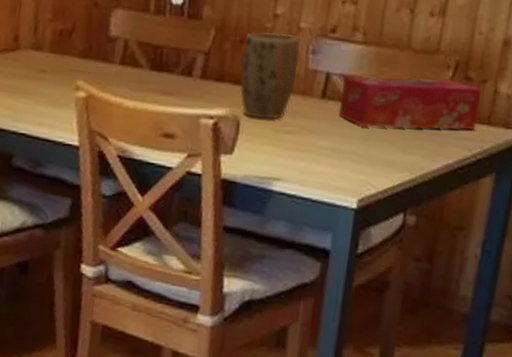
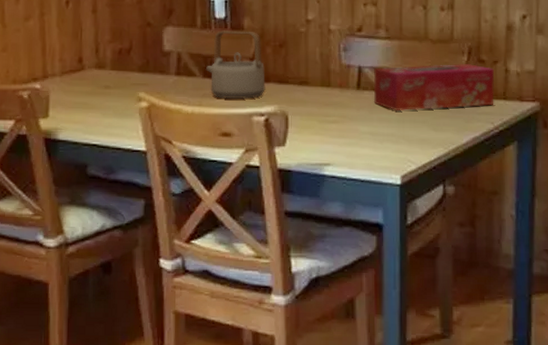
teapot: none [155,18,220,99] -> present [206,30,265,100]
plant pot: present [240,32,300,119] -> none [283,35,333,111]

